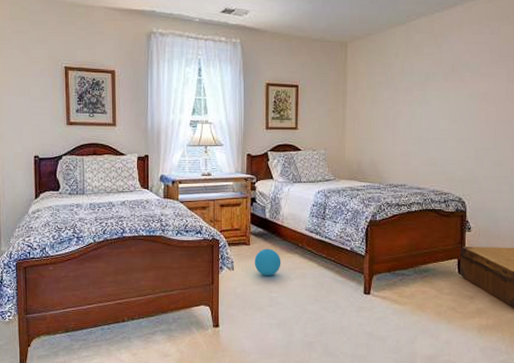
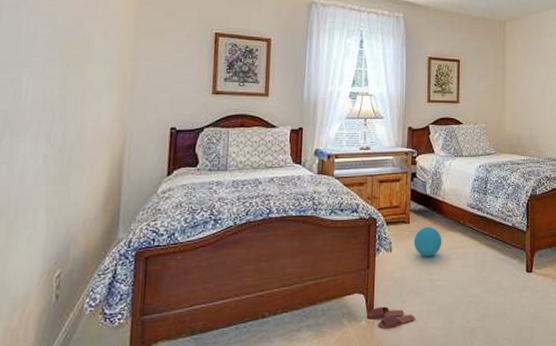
slippers: none [213,318,257,337] -> present [367,306,415,329]

